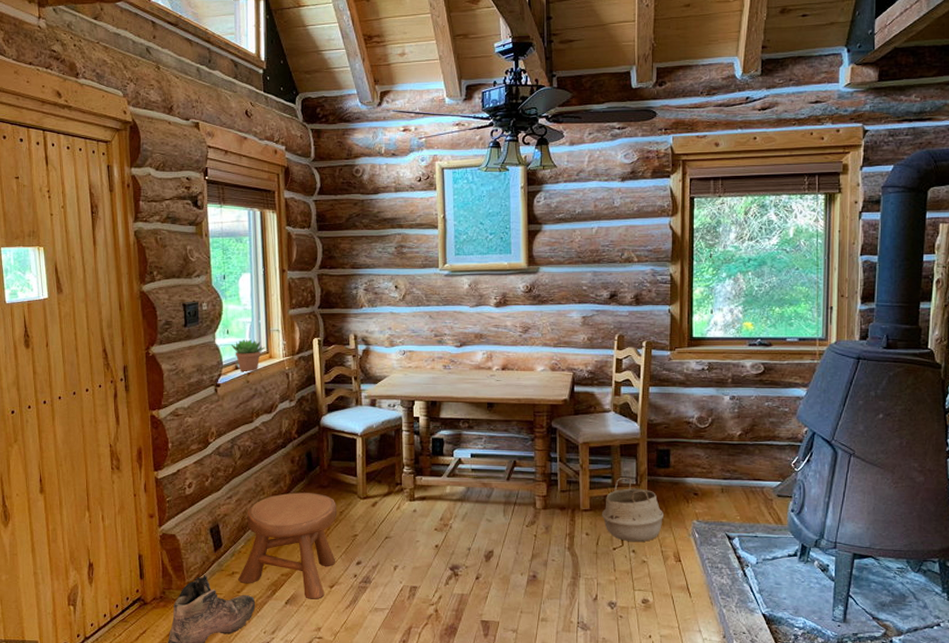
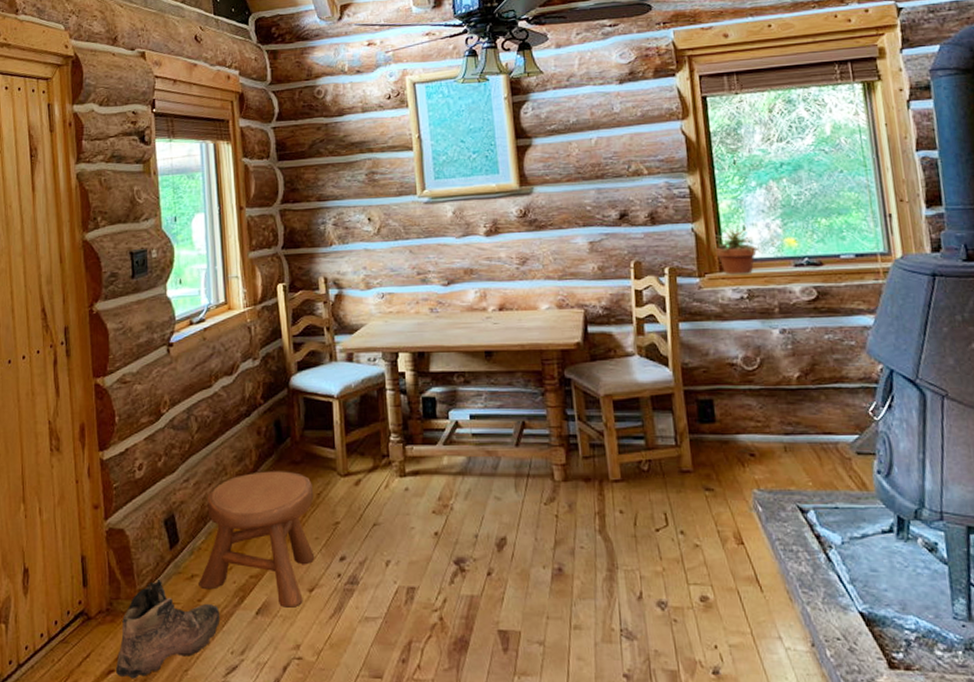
succulent plant: present [231,340,265,372] -> none [184,289,223,328]
woven basket: present [601,478,665,542] -> none [636,437,716,519]
potted plant: none [685,309,724,350] -> present [714,225,763,275]

